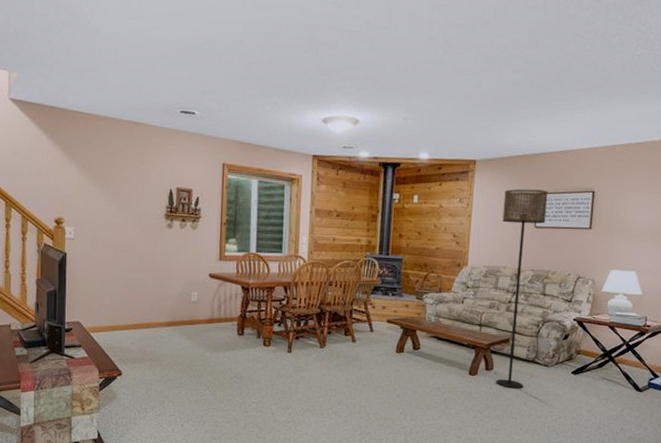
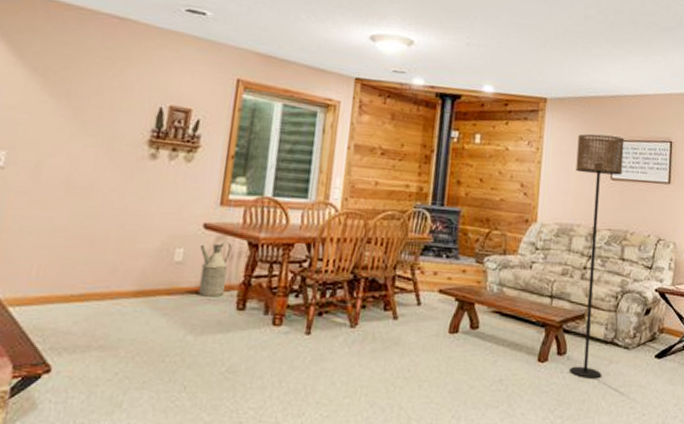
watering can: none [208,286,230,326] -> present [198,241,232,298]

